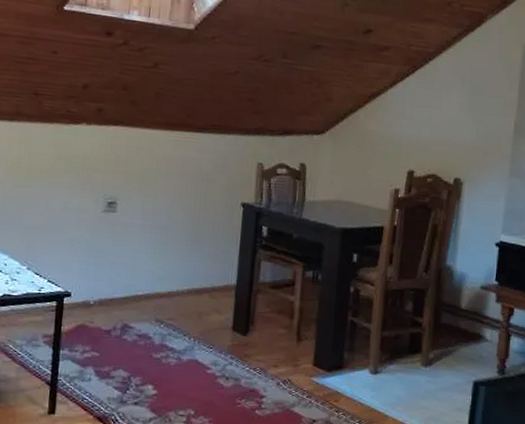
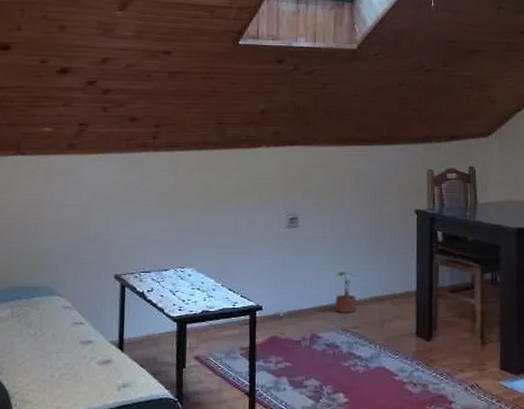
potted plant: none [150,261,174,304] -> present [336,272,357,313]

